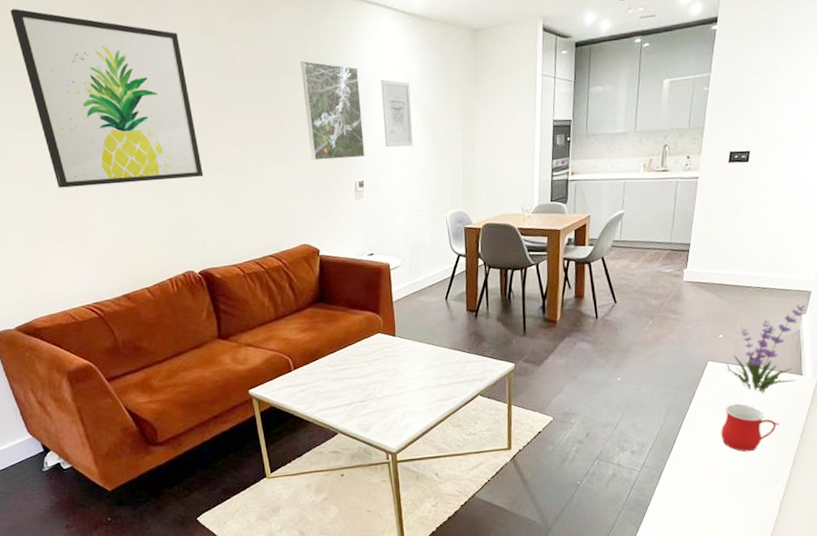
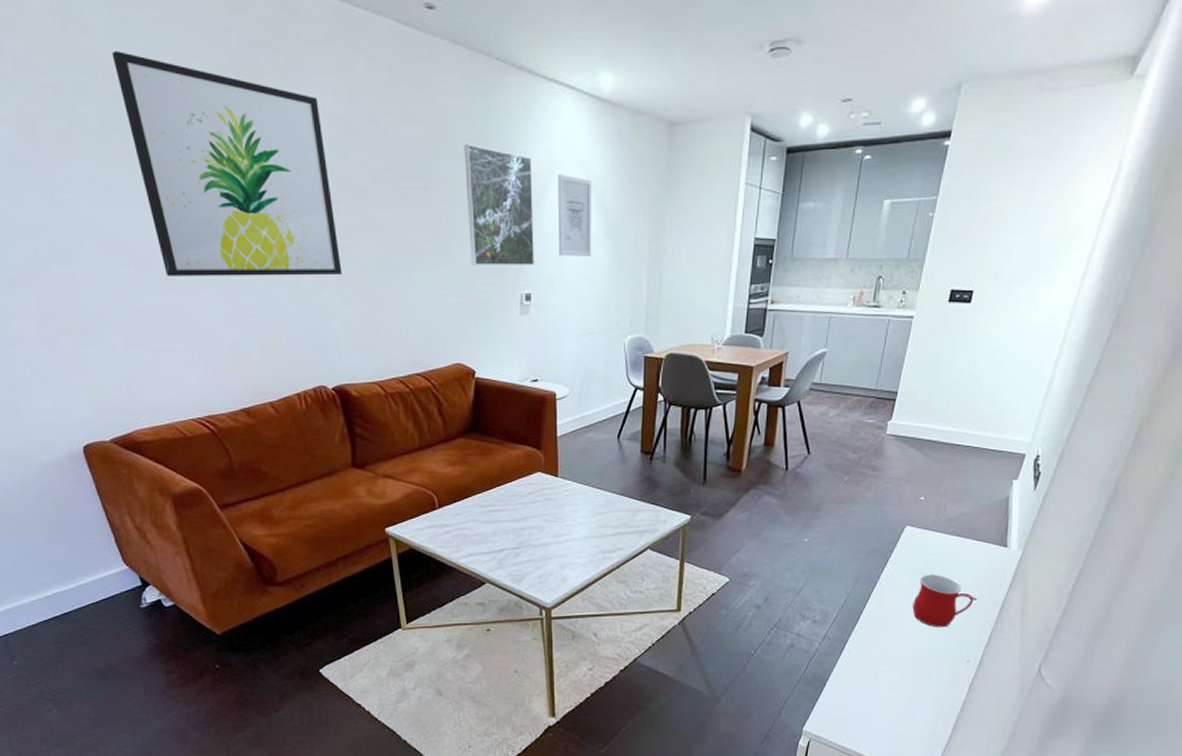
plant: present [725,304,805,394] -> none [924,467,1018,565]

